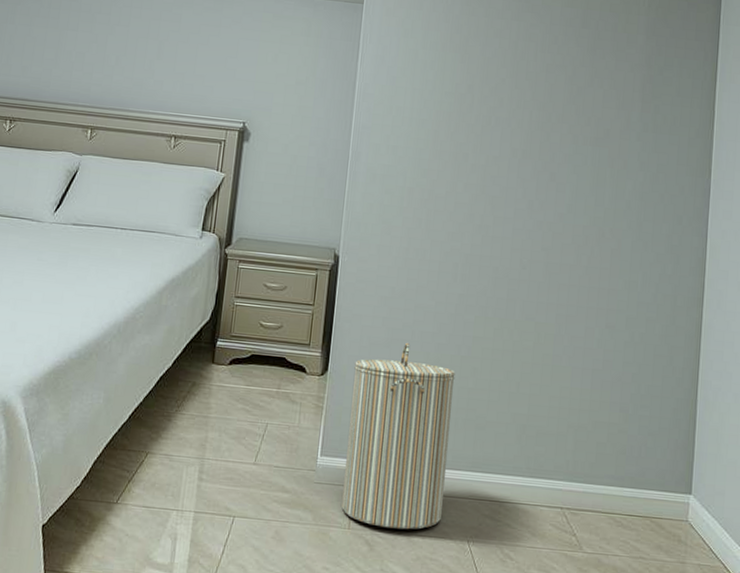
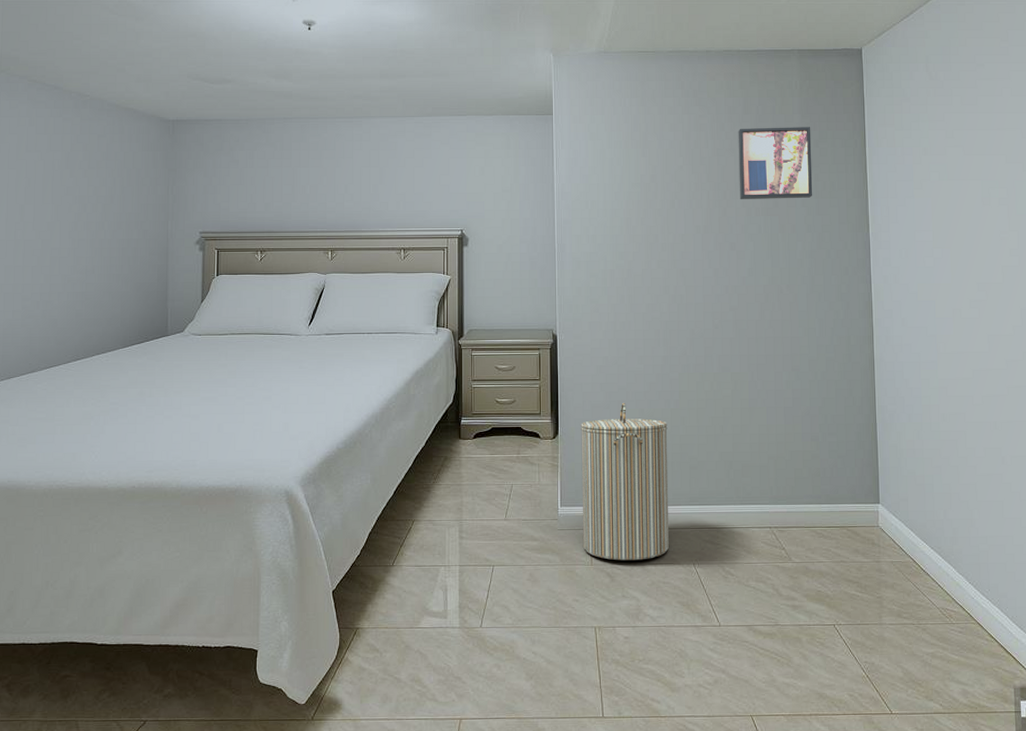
wall art: none [566,43,656,132] -> present [738,127,813,199]

